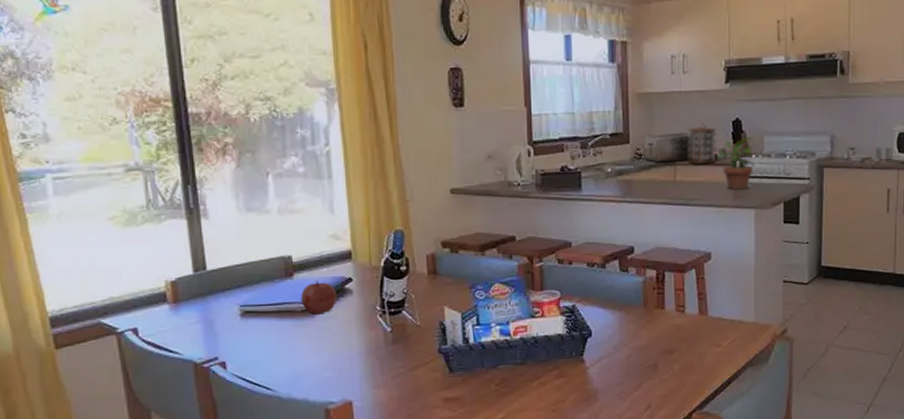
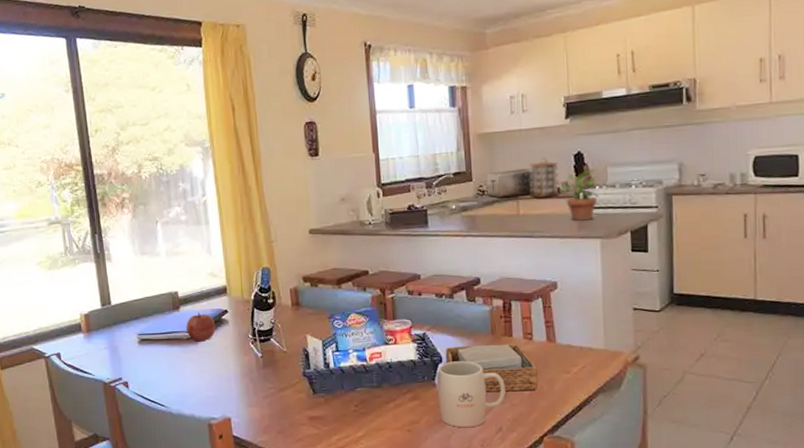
mug: none [585,335,656,406] -> present [437,361,505,428]
napkin holder: none [595,316,689,368] -> present [445,343,539,393]

